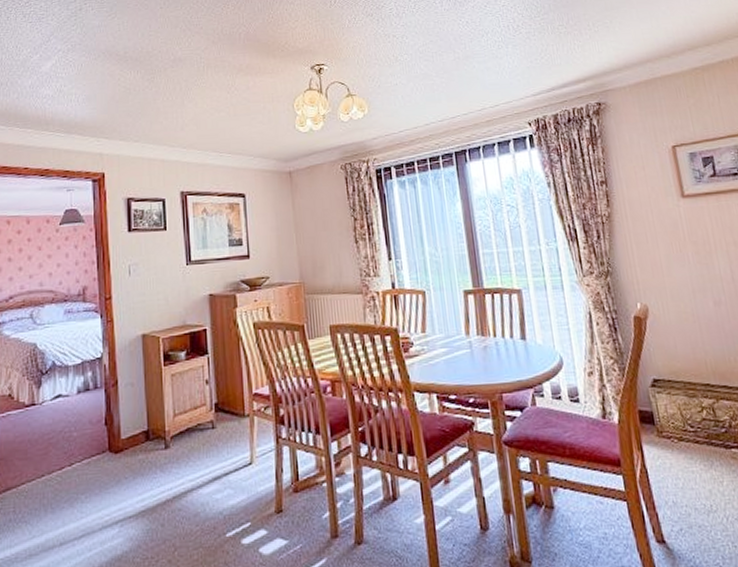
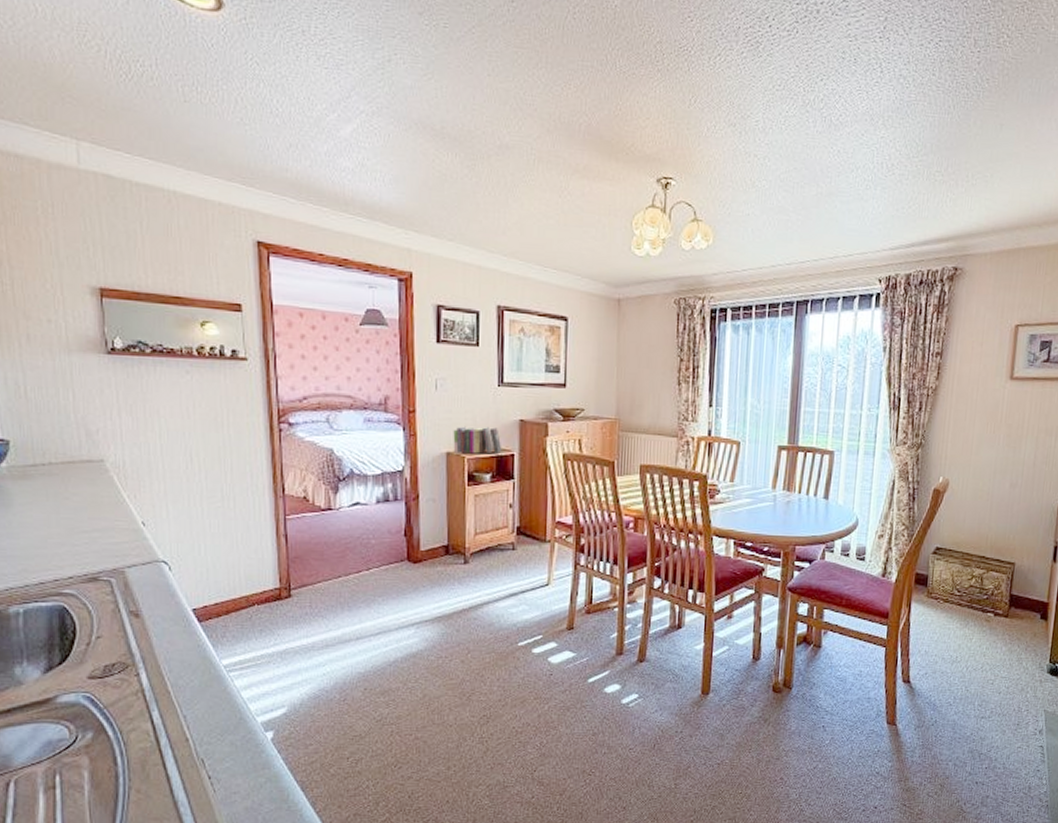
books: none [147,305,195,334] -> present [453,426,502,455]

